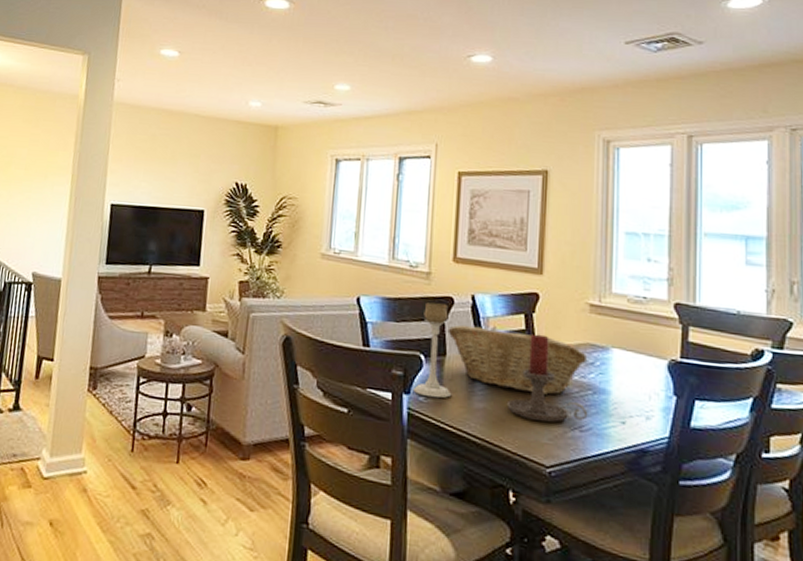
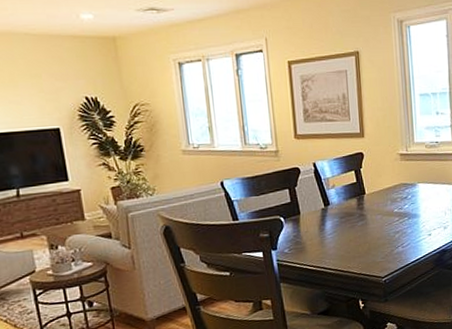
candle holder: present [412,302,452,398] -> none [277,174,309,249]
fruit basket: present [448,324,588,395] -> none [298,185,403,230]
candle holder: present [506,333,587,422] -> none [349,183,406,248]

